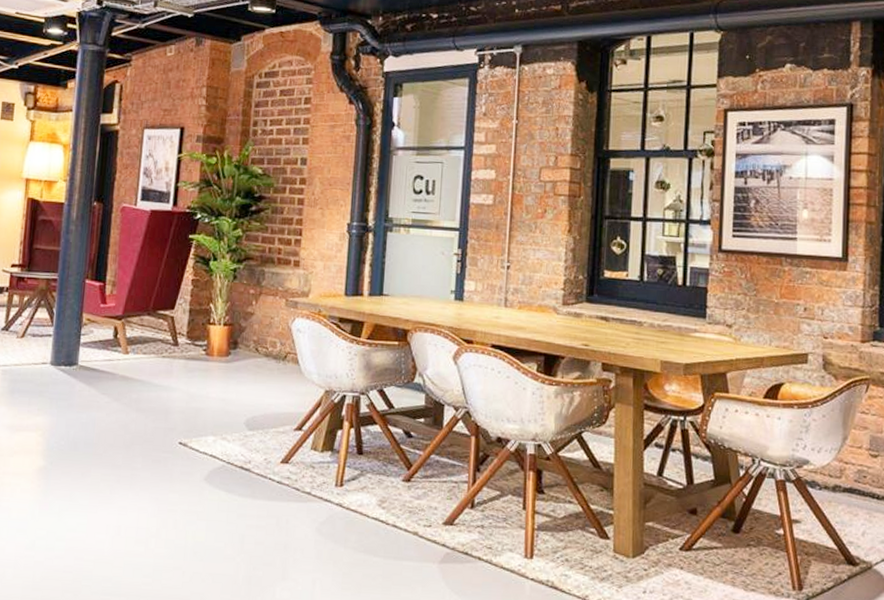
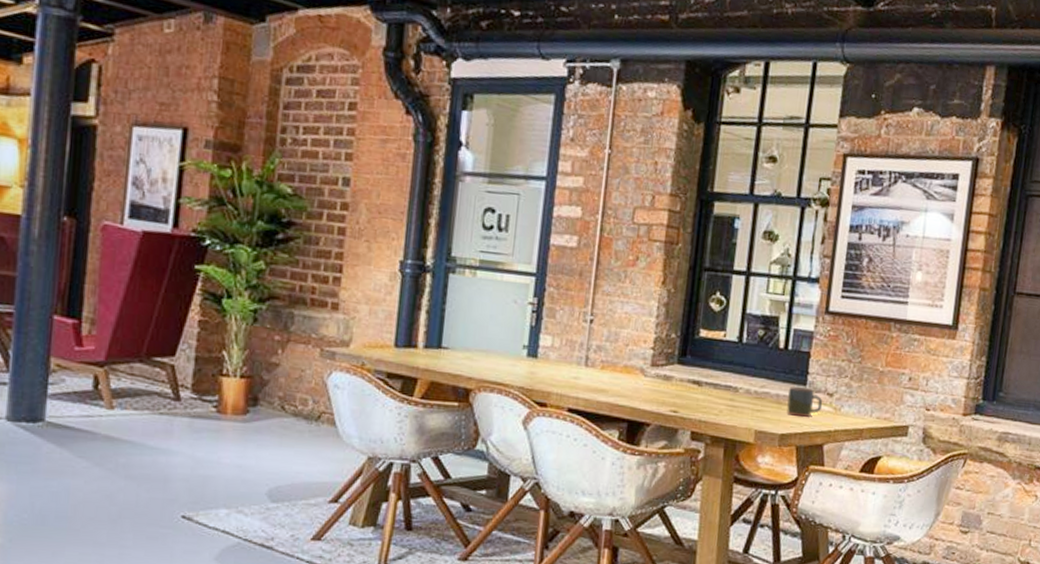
mug: none [688,320,723,347] -> present [786,387,822,417]

